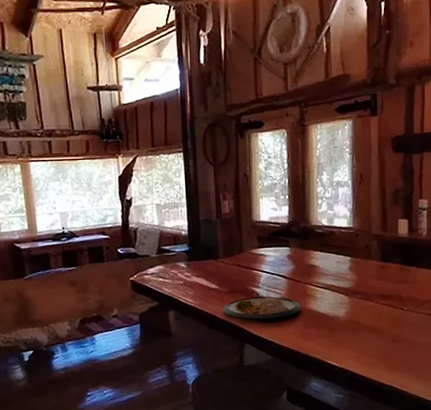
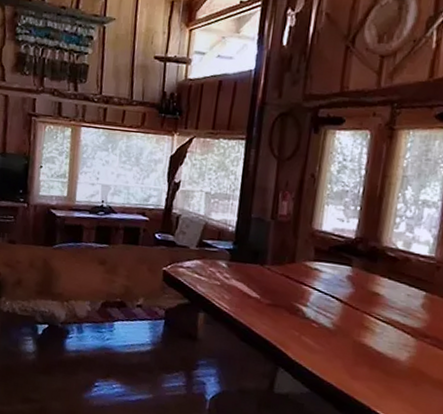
dish: present [223,296,301,321] -> none [260,315,354,348]

